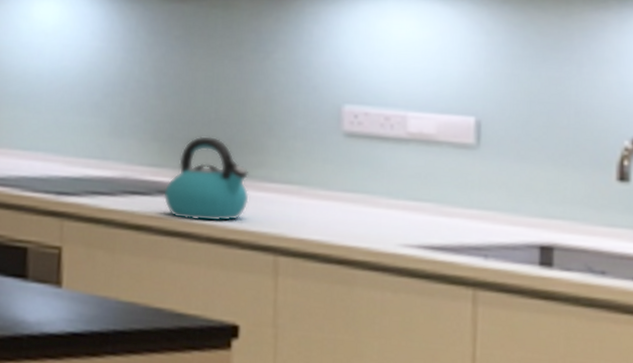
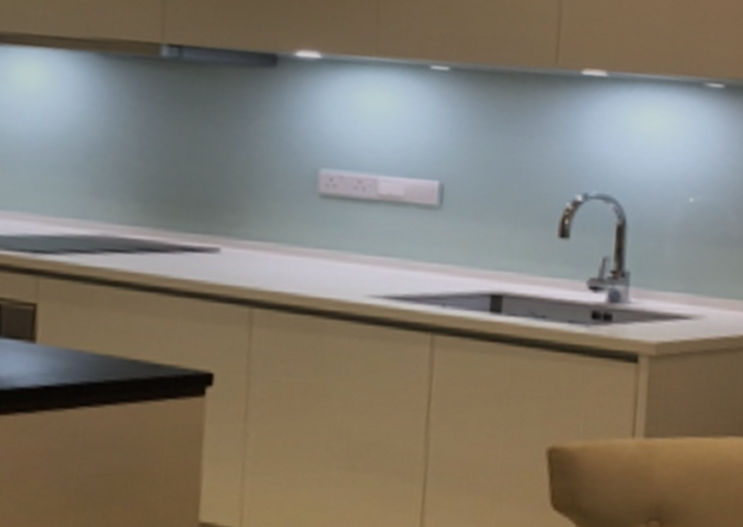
kettle: present [163,136,249,221] -> none [143,196,229,277]

